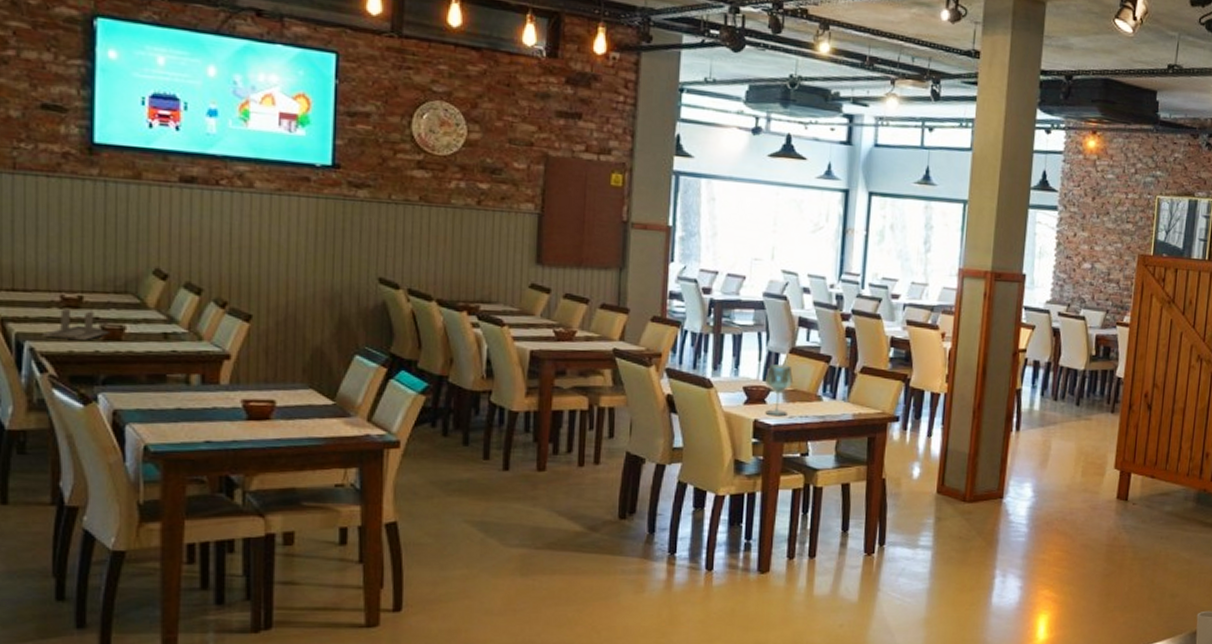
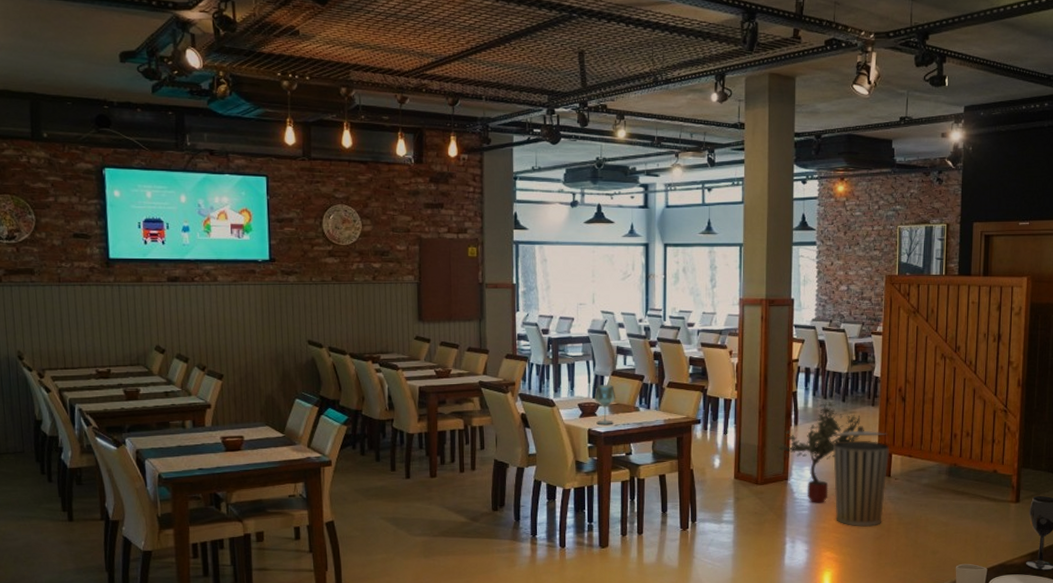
napkin holder: present [41,308,111,340] -> none [85,378,131,401]
potted tree: none [993,405,1096,529] -> present [777,402,860,503]
trash can: none [1058,436,1129,561] -> present [833,426,890,527]

